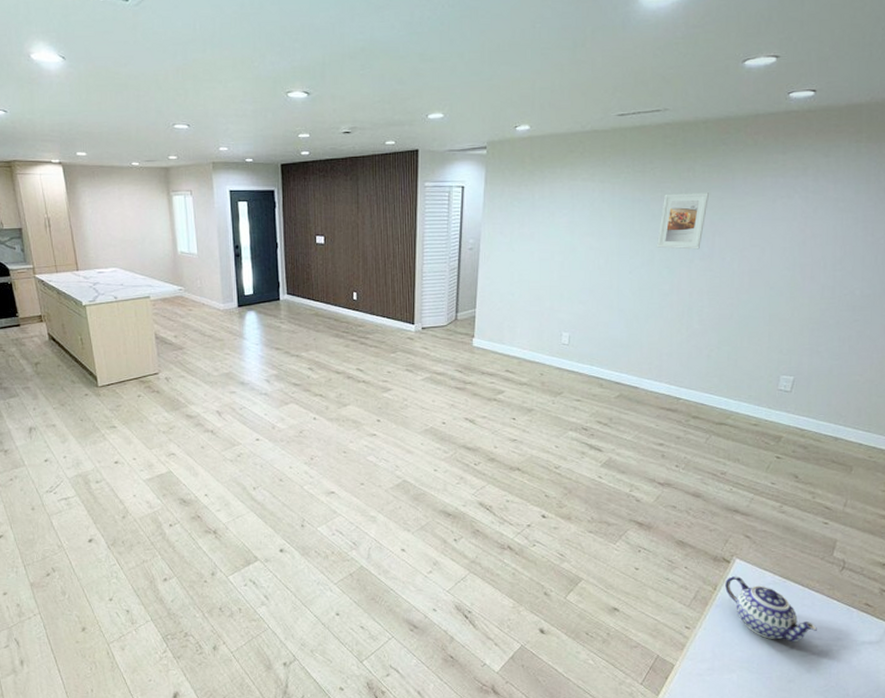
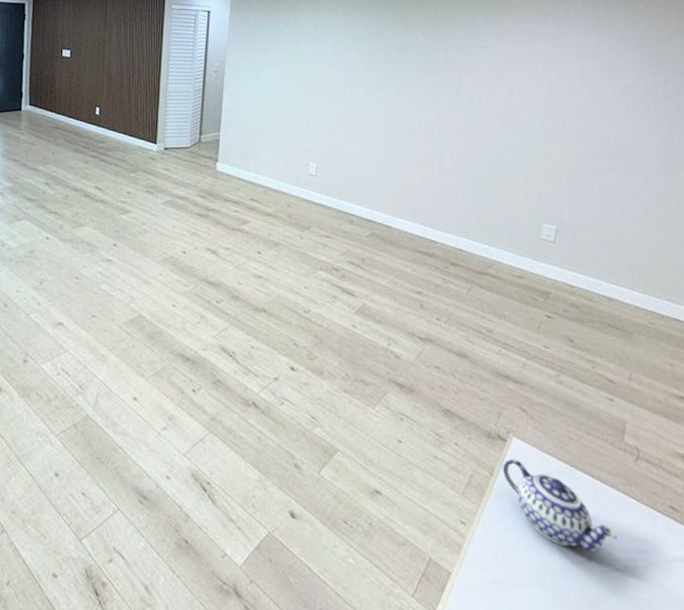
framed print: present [657,193,709,250] -> none [403,30,452,86]

